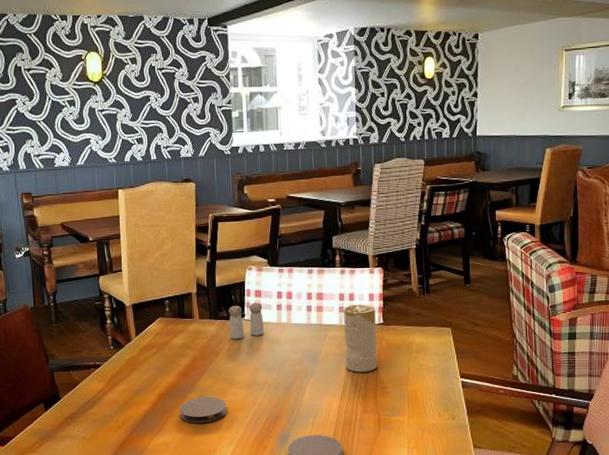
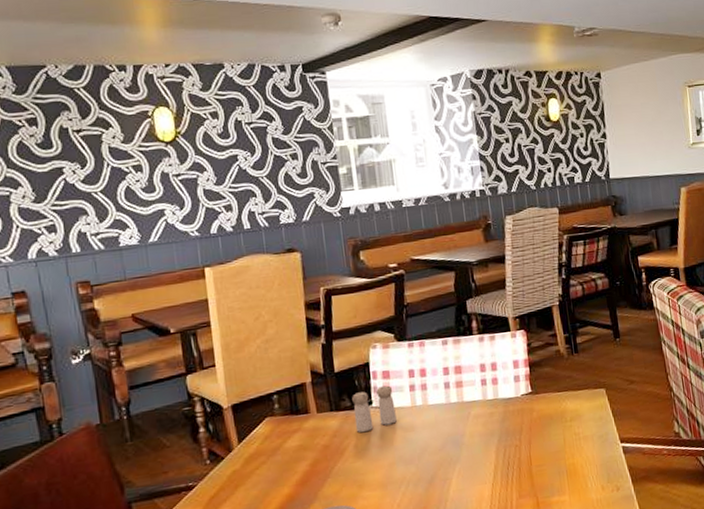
candle: present [344,304,377,373] -> none [486,373,529,453]

